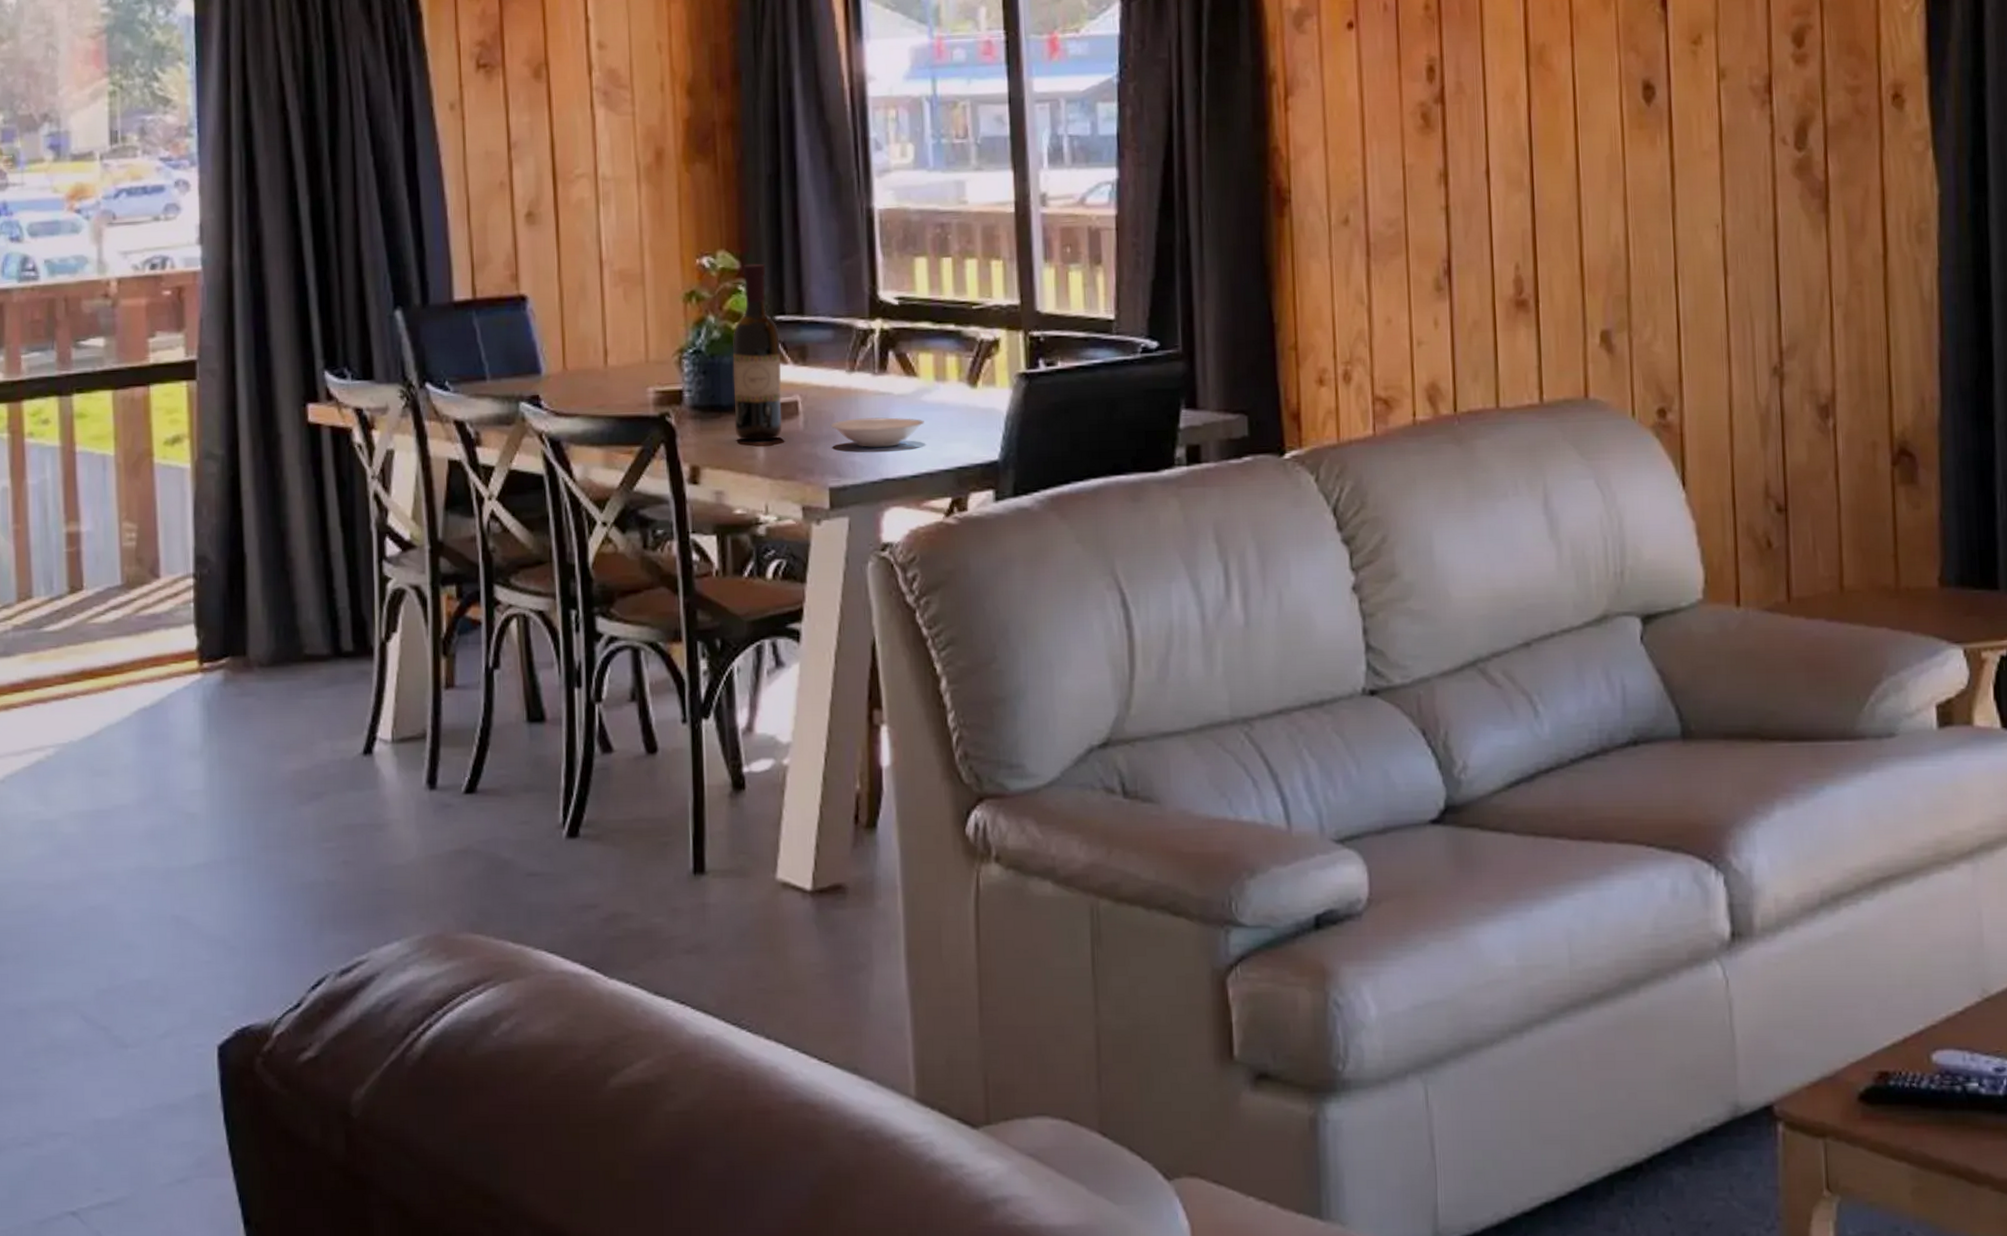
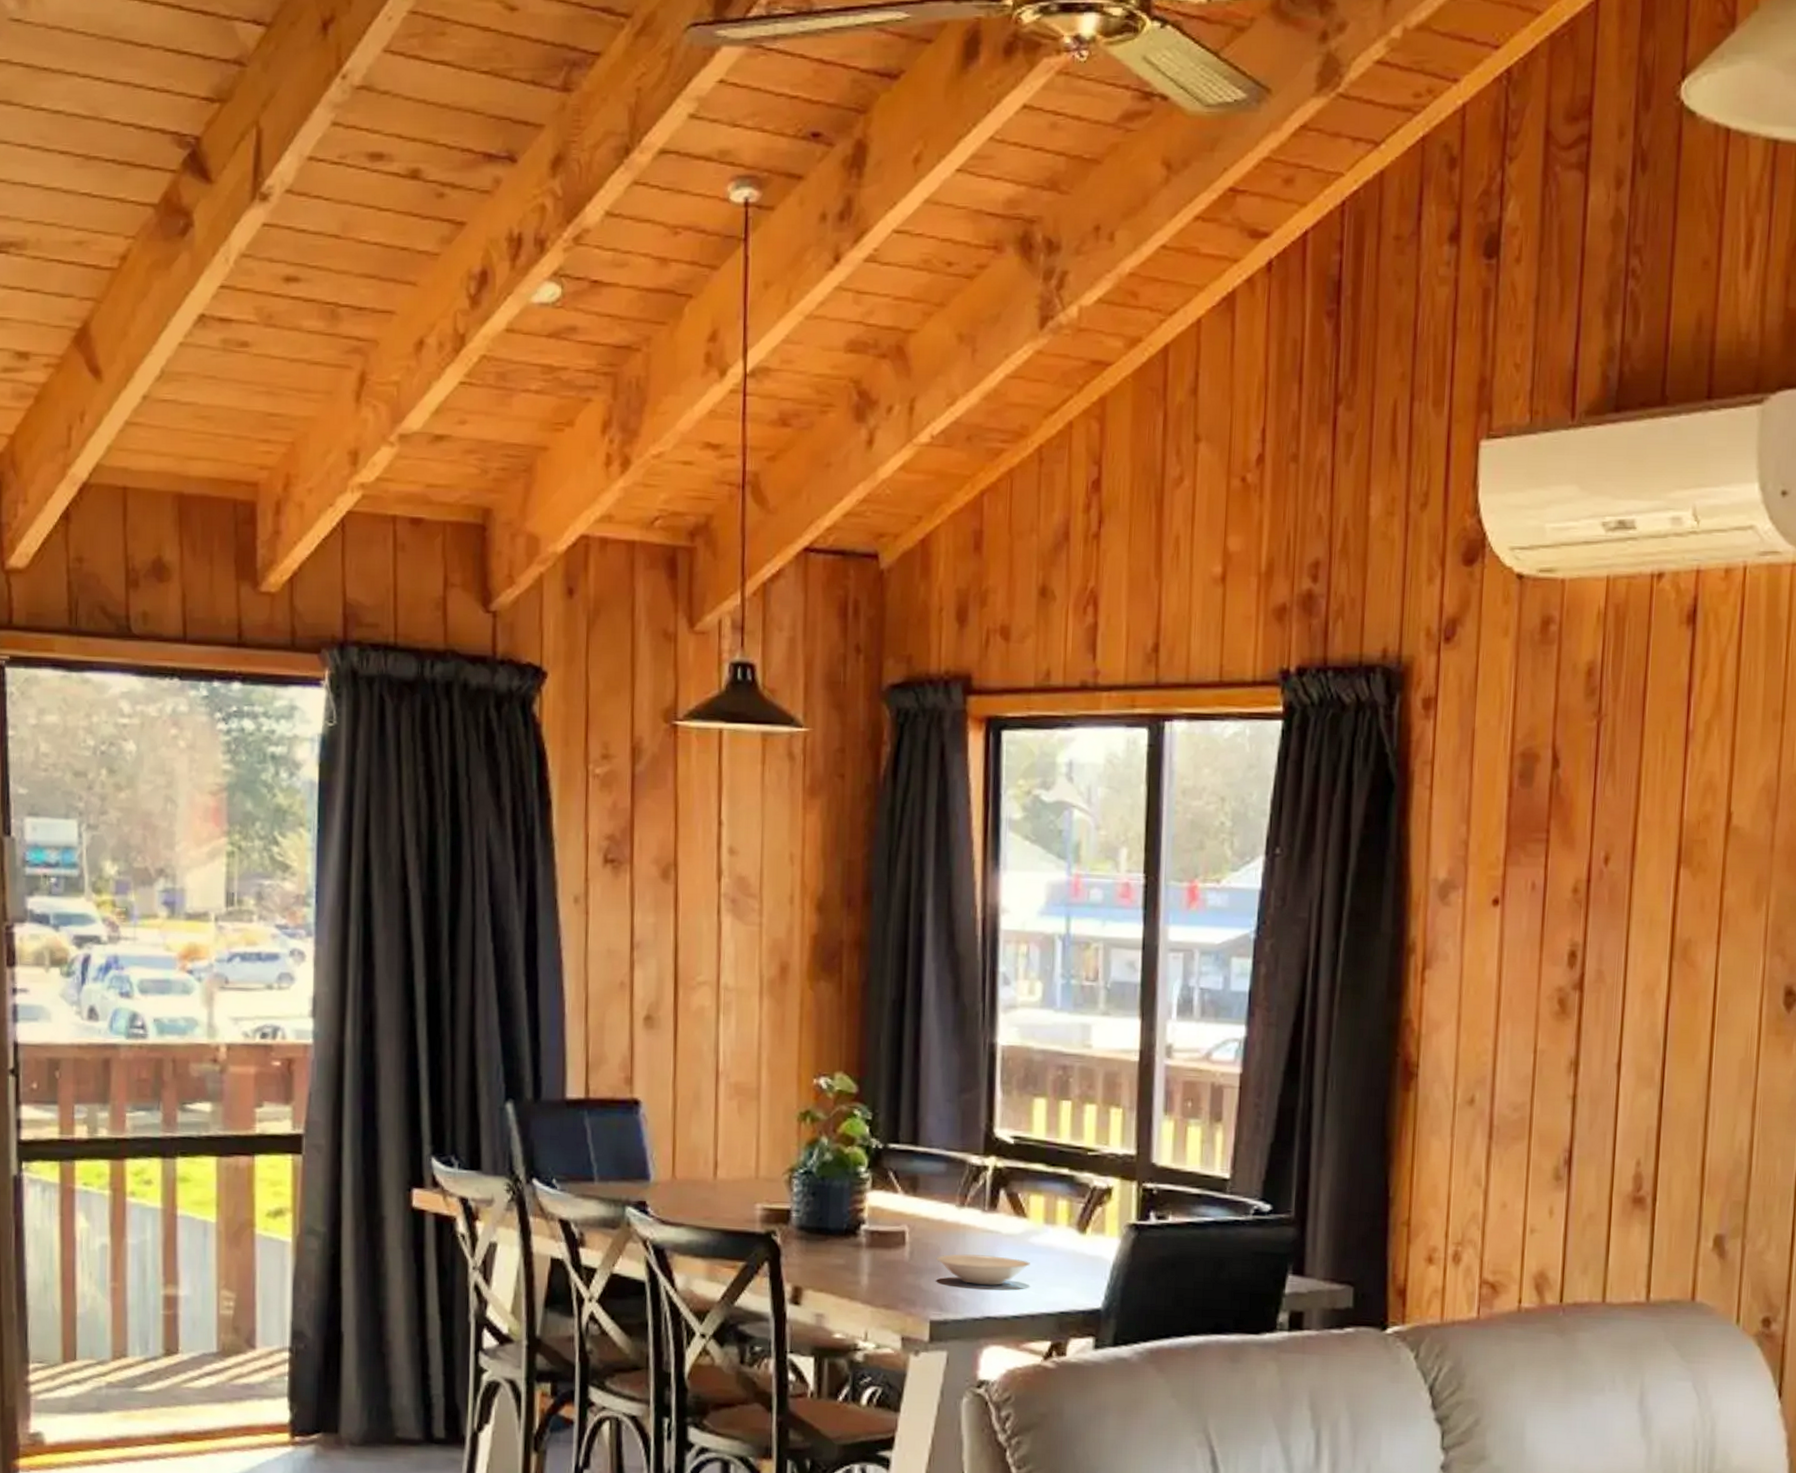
wine bottle: present [732,263,782,441] -> none [840,1088,893,1268]

